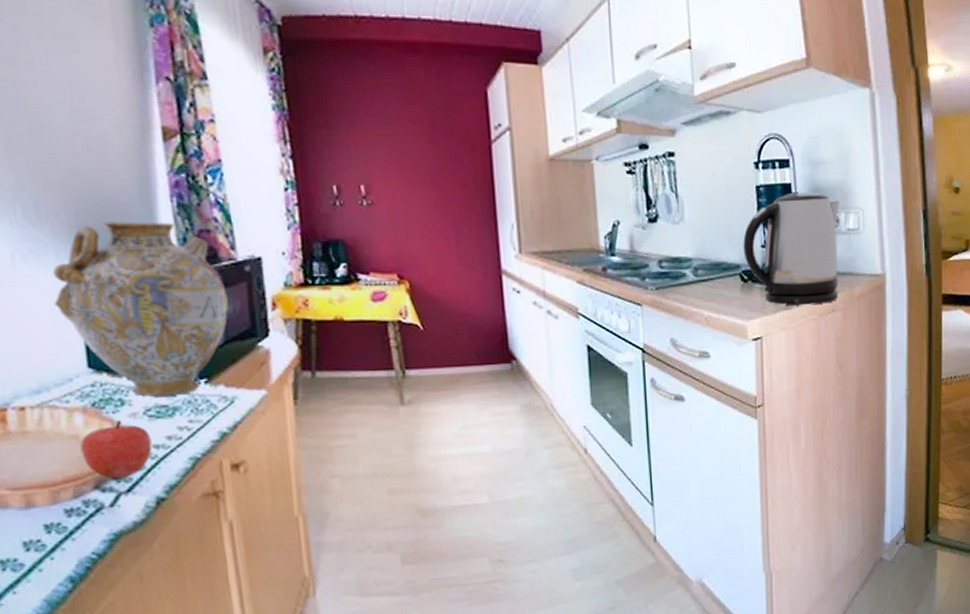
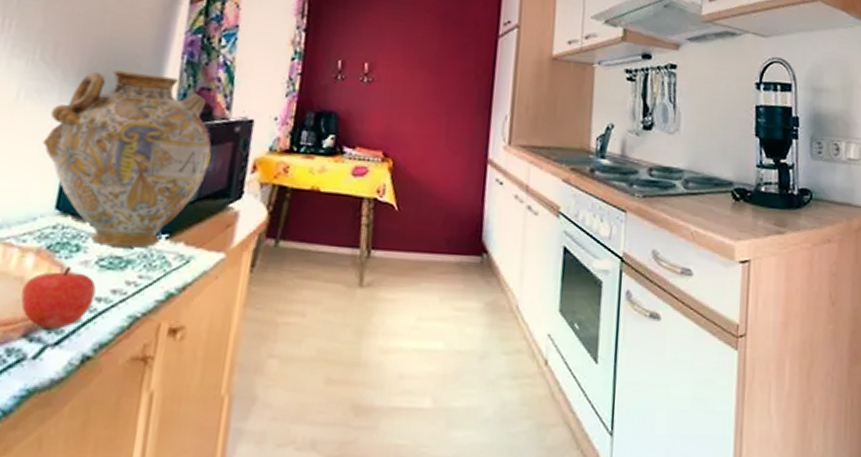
kettle: present [743,192,839,306] -> none [737,116,840,233]

